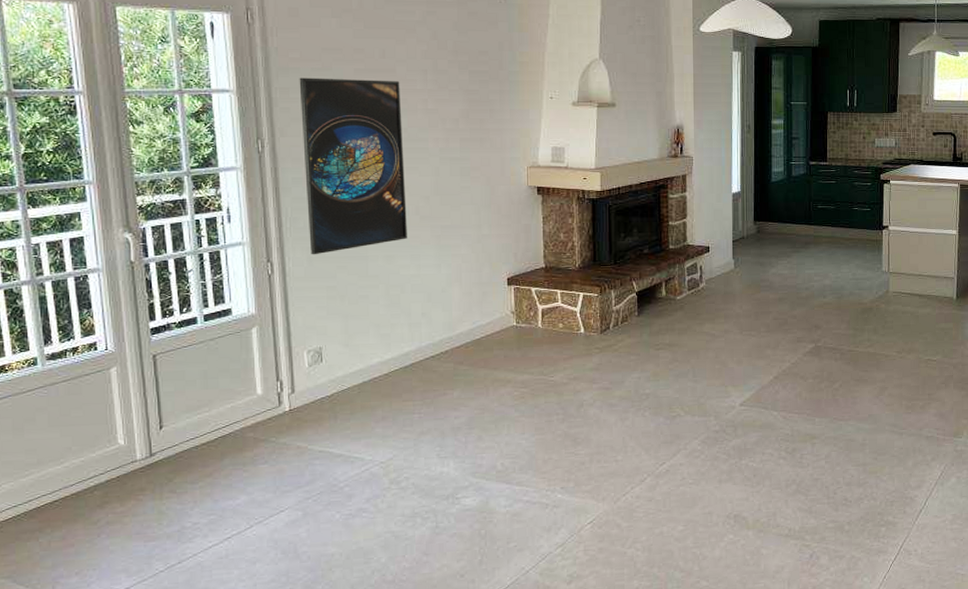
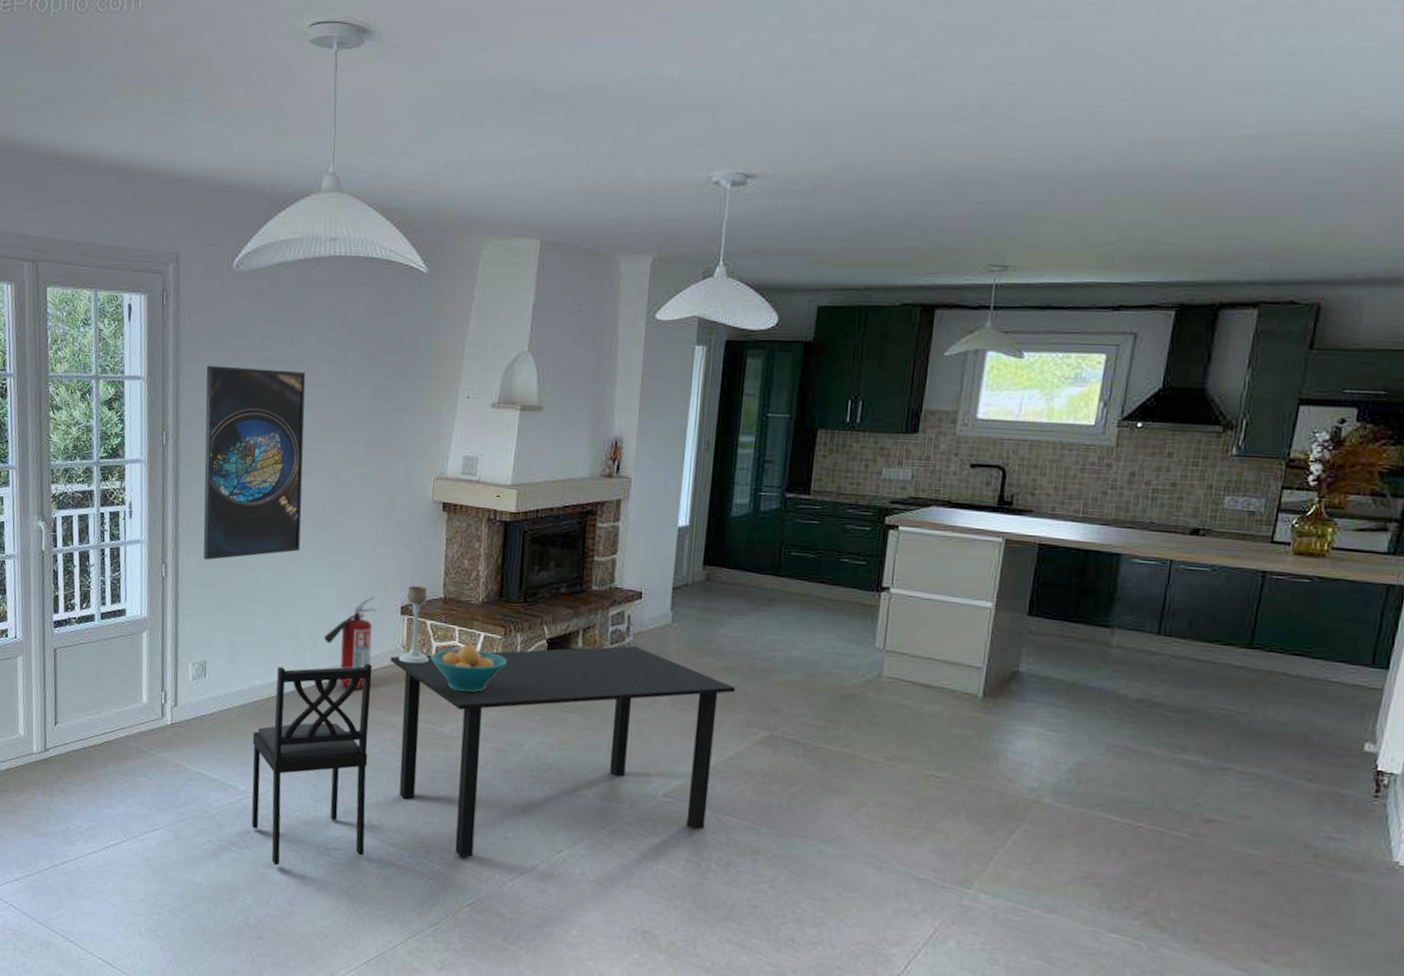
dining set: none [375,290,787,523] -> present [251,646,735,866]
fire extinguisher: none [437,272,486,354] -> present [323,596,378,689]
candle holder: none [508,259,537,326] -> present [398,586,429,664]
fruit bowl: none [538,304,604,345] -> present [431,645,506,693]

